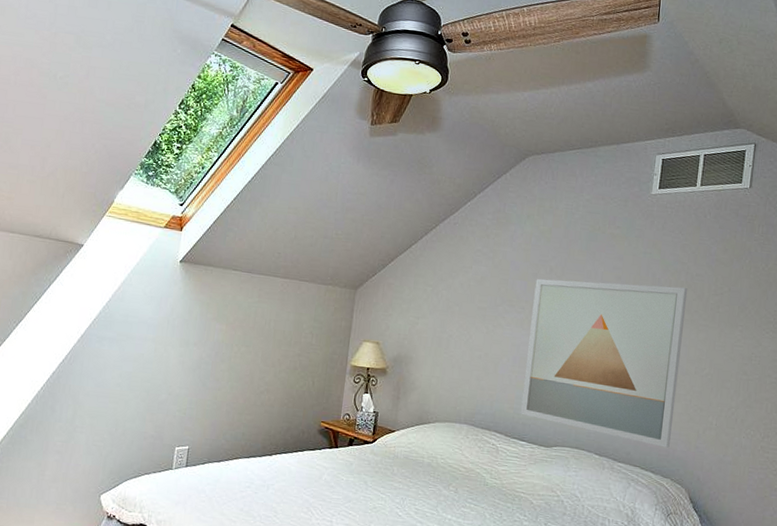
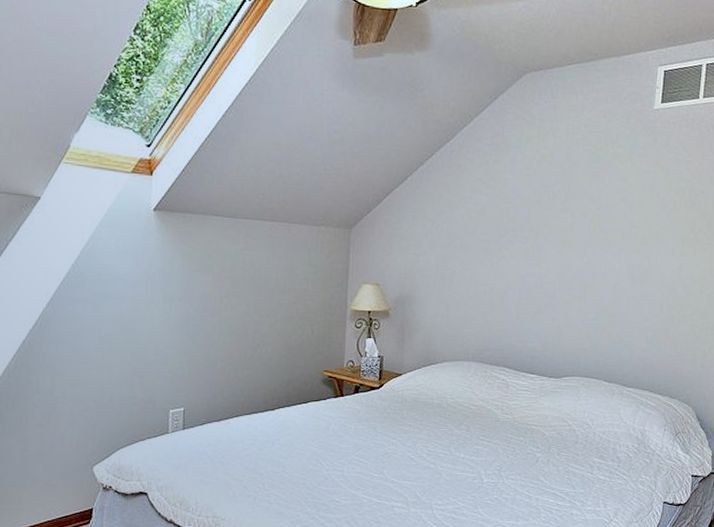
wall art: present [520,278,688,448] -> none [529,205,692,369]

